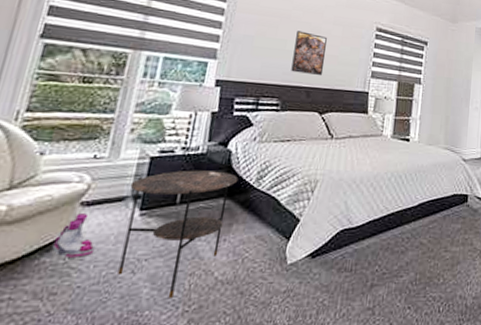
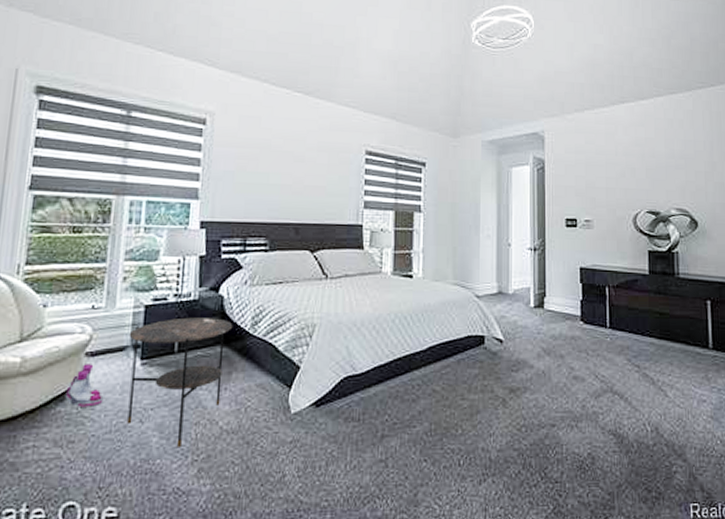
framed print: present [291,31,327,75] -> none [276,161,312,209]

